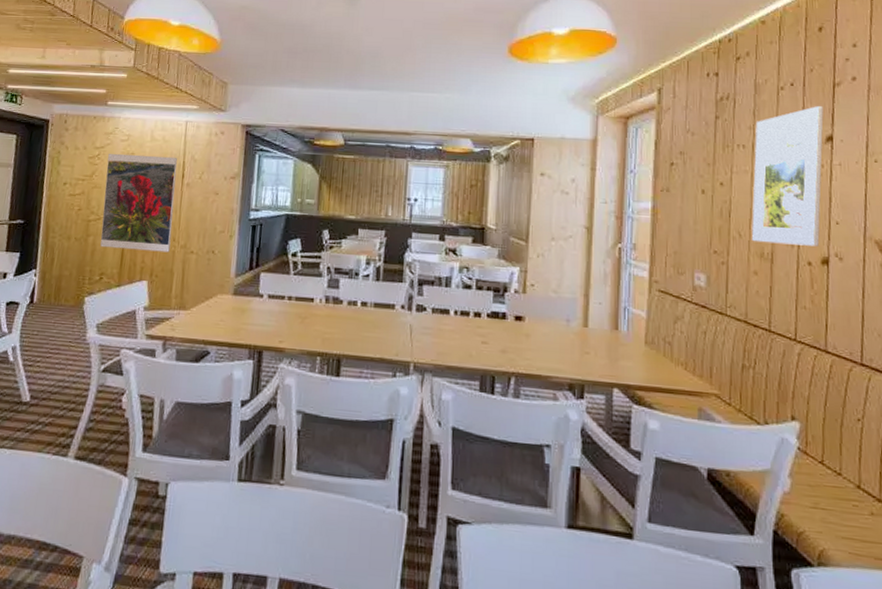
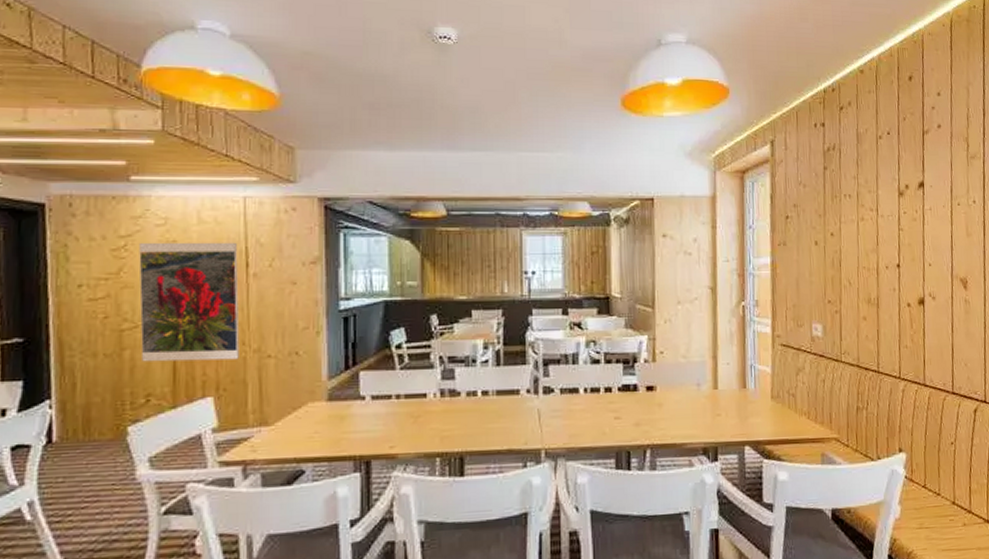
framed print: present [752,106,824,247] -> none [859,154,916,289]

